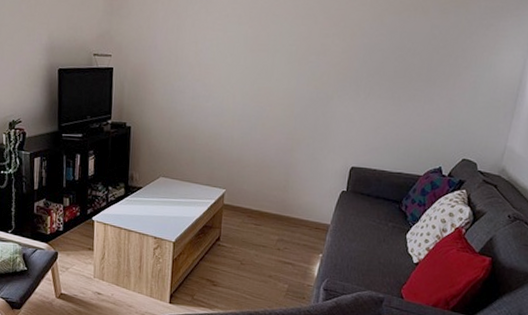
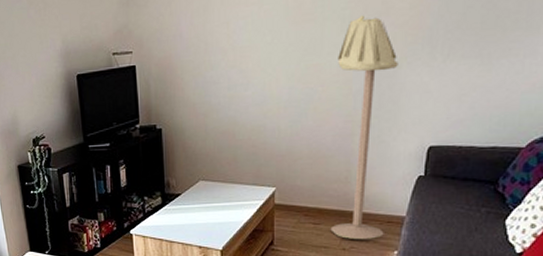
floor lamp: none [269,52,331,242] -> present [330,15,398,239]

